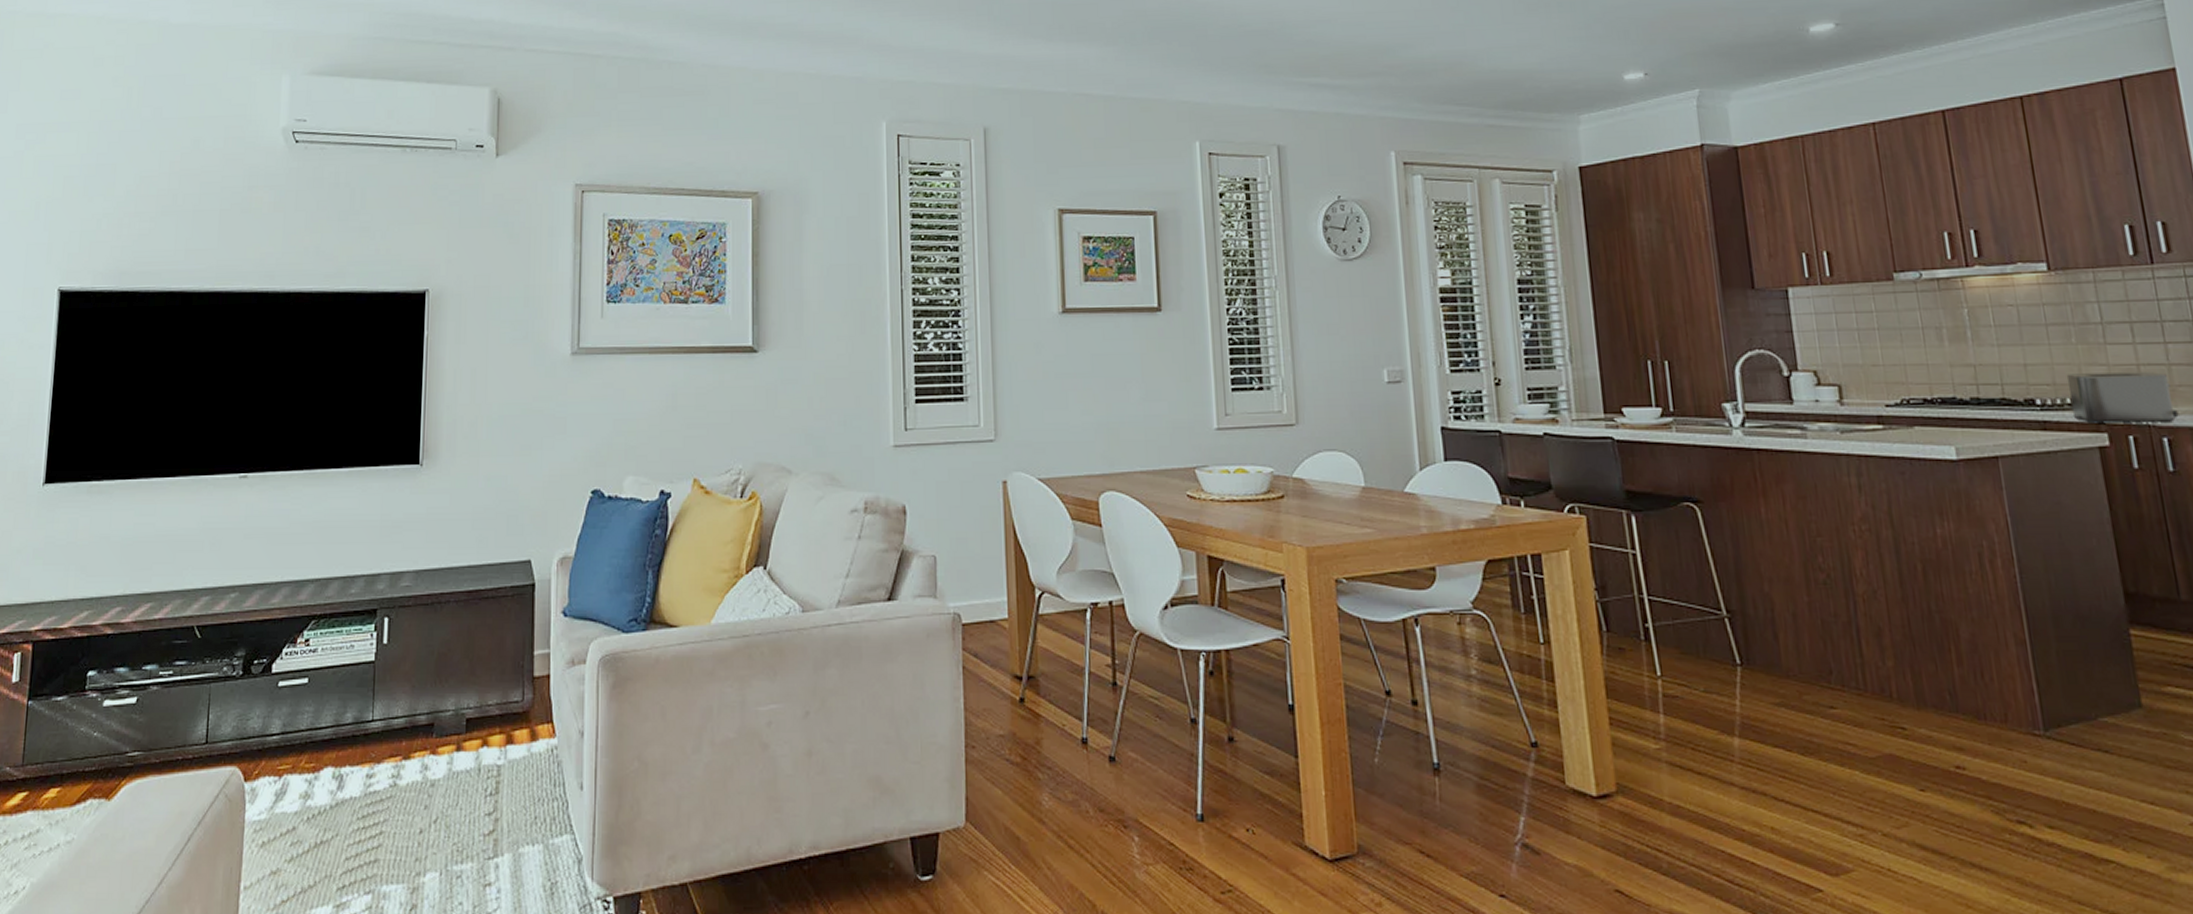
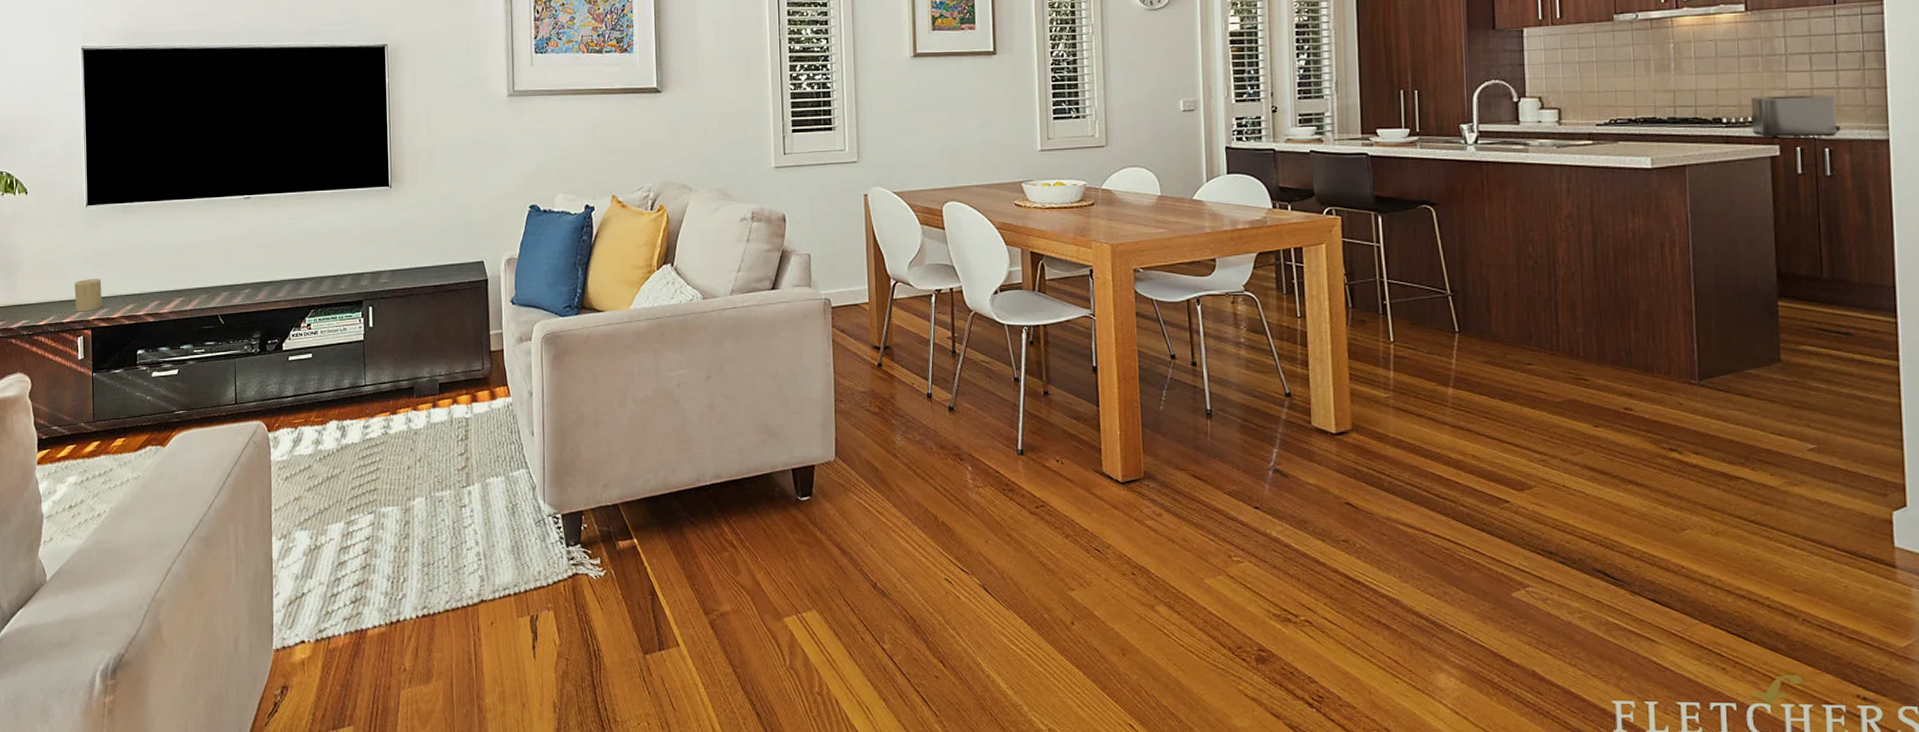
candle: none [15,578,52,620] -> present [75,279,102,312]

